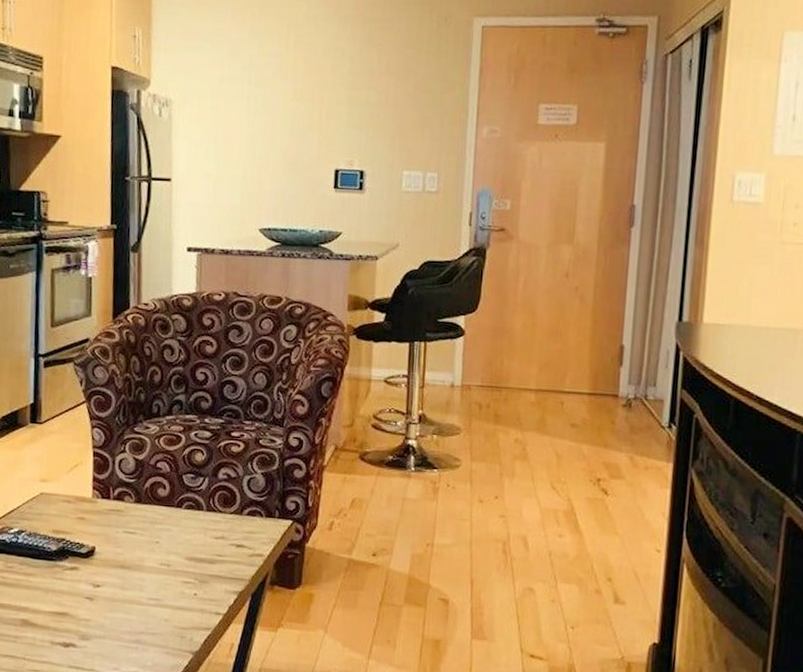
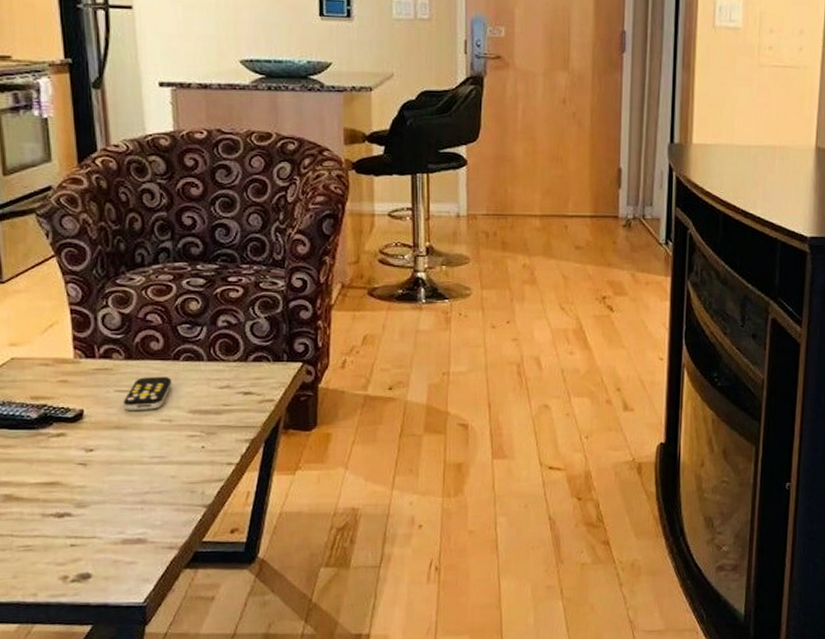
remote control: none [130,521,174,554] -> present [124,376,172,410]

